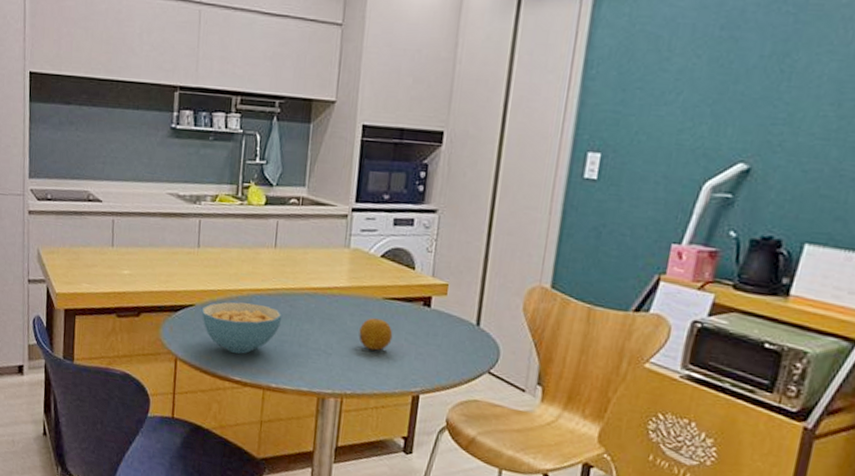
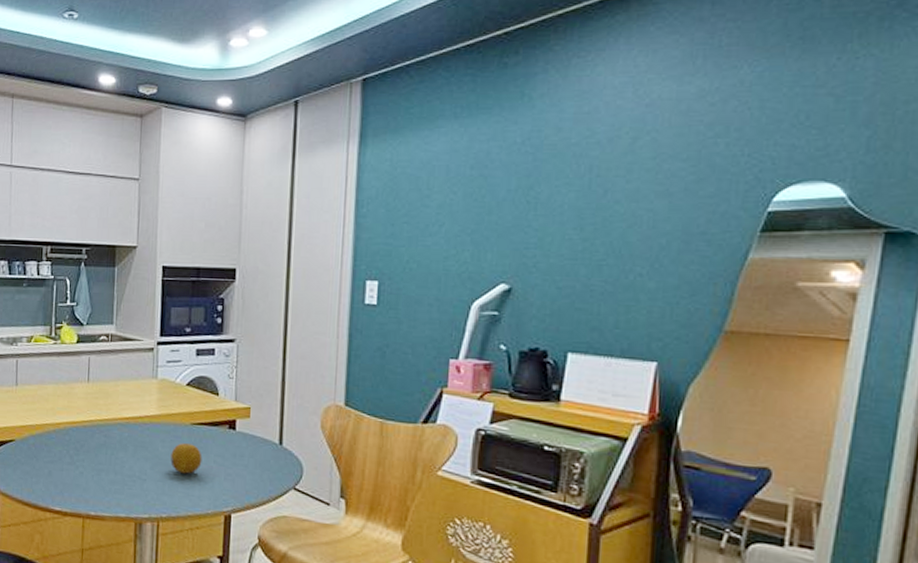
cereal bowl: present [201,302,283,354] -> none [21,435,98,485]

